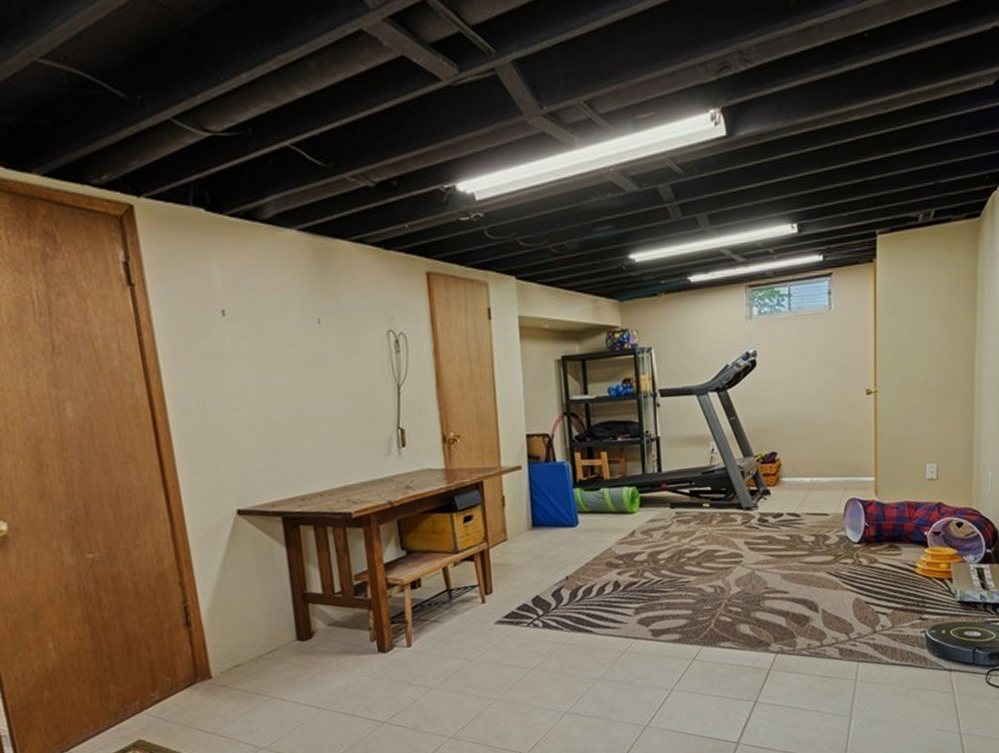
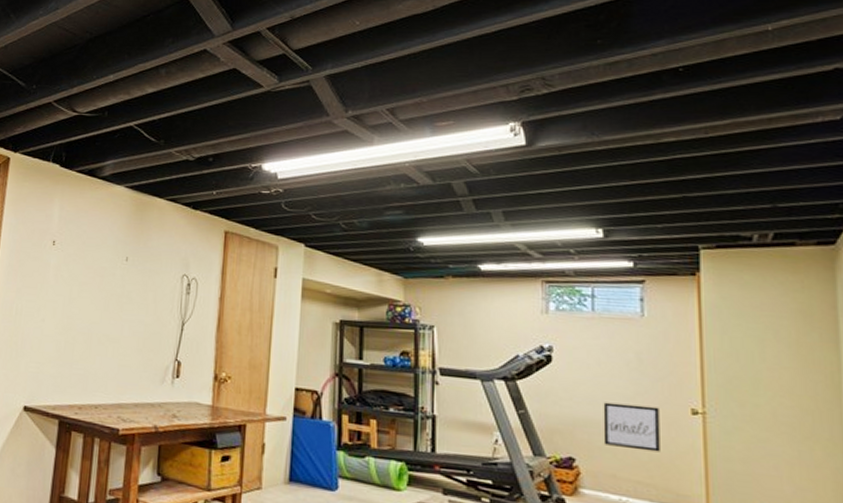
wall art: none [798,393,842,436] -> present [603,402,660,452]

